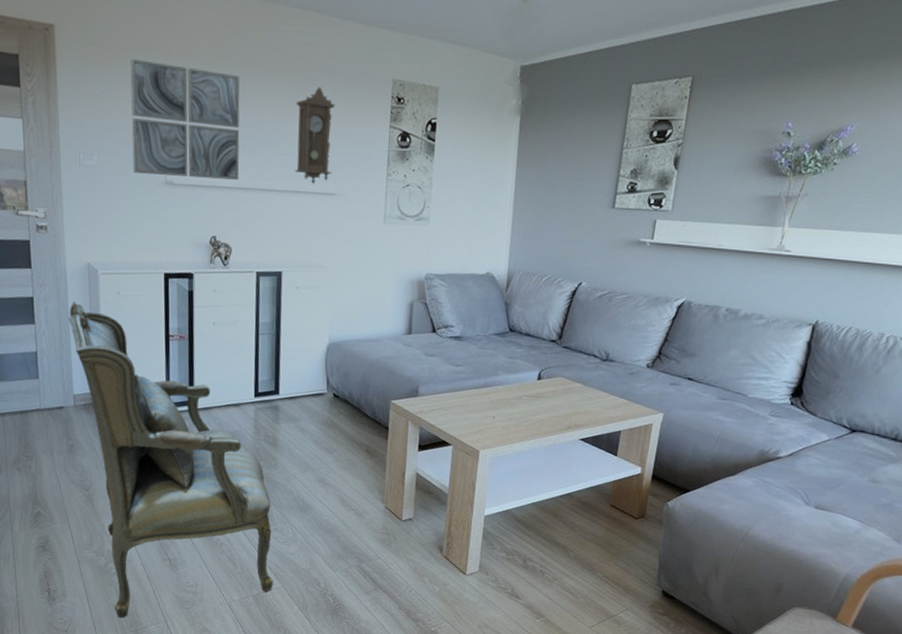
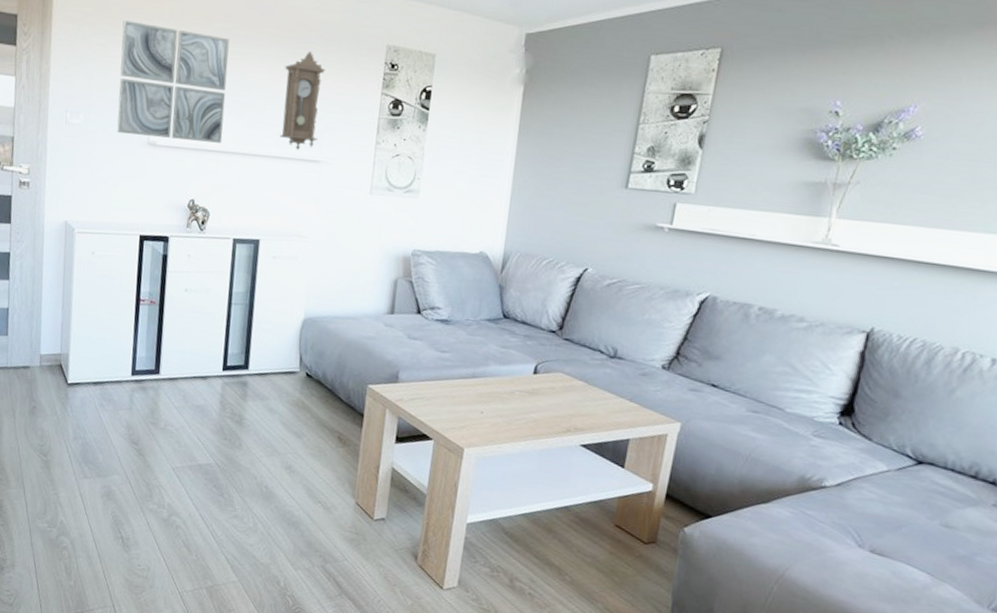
armchair: present [69,302,274,619] -> none [42,259,233,598]

